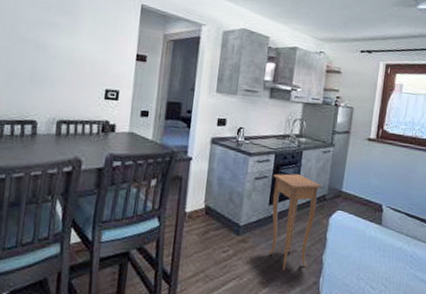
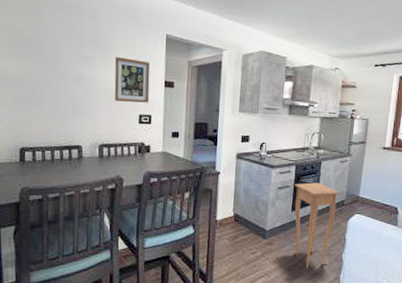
picture frame: none [79,24,122,77] -> present [114,57,151,103]

